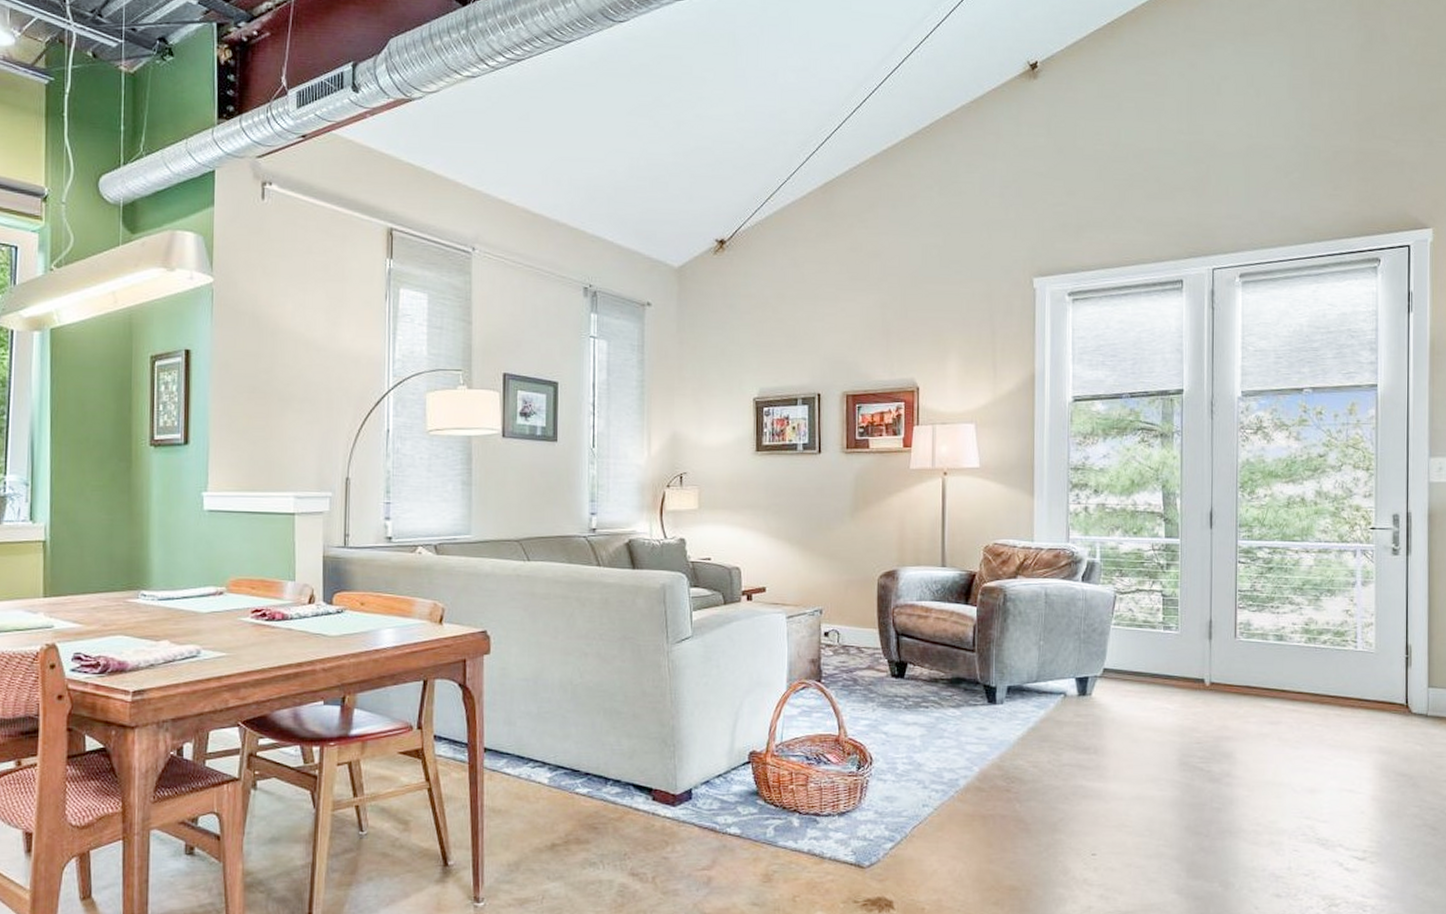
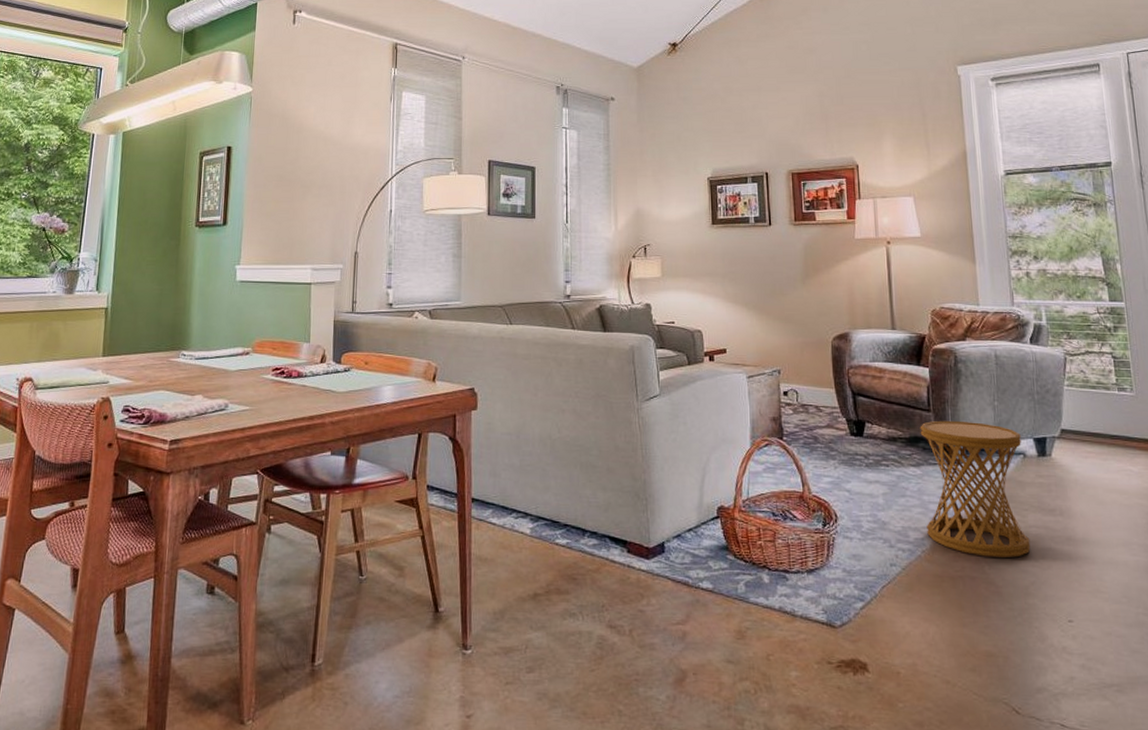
side table: none [962,660,1063,797] -> present [920,420,1031,559]

